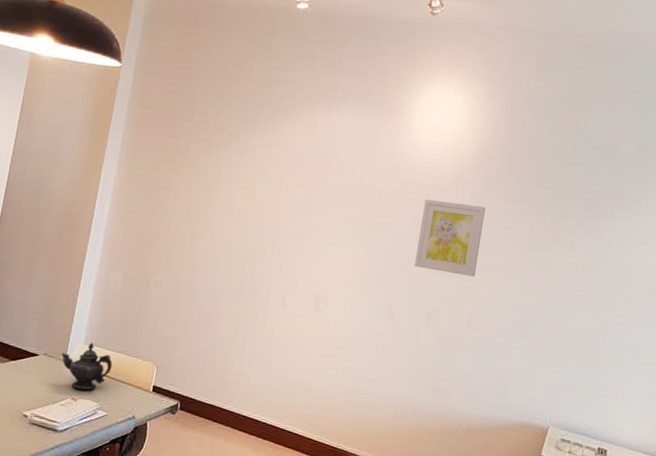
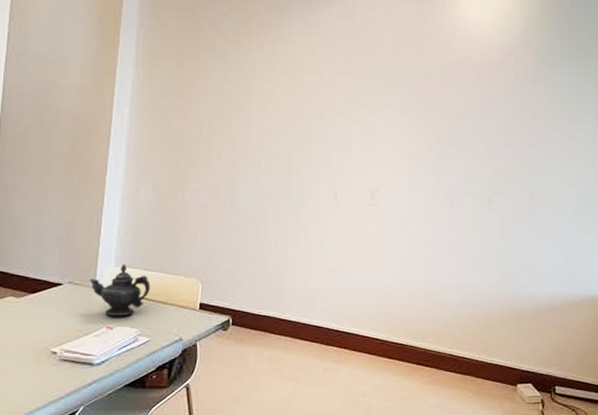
wall art: present [415,199,485,277] -> none [472,78,539,155]

